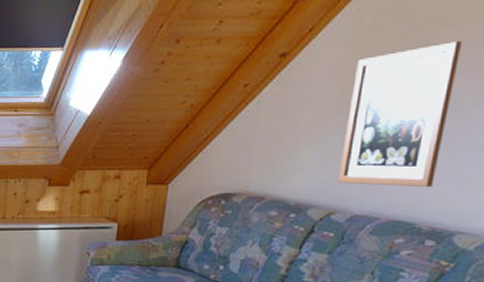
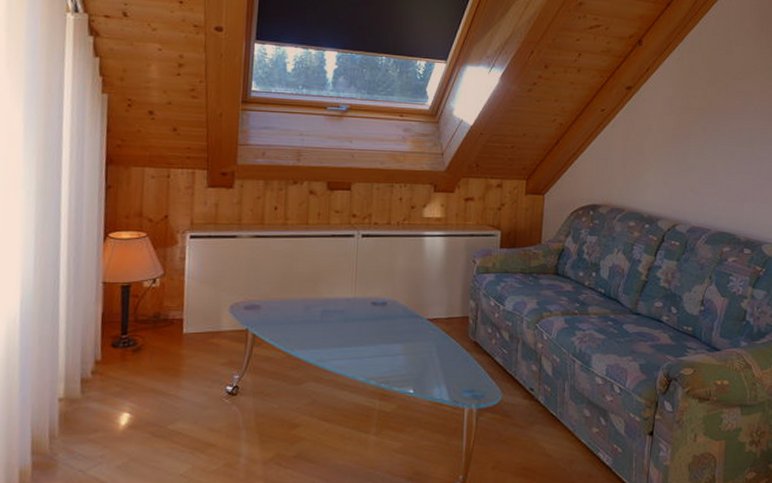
wall art: present [337,41,462,188] -> none [677,90,749,205]

